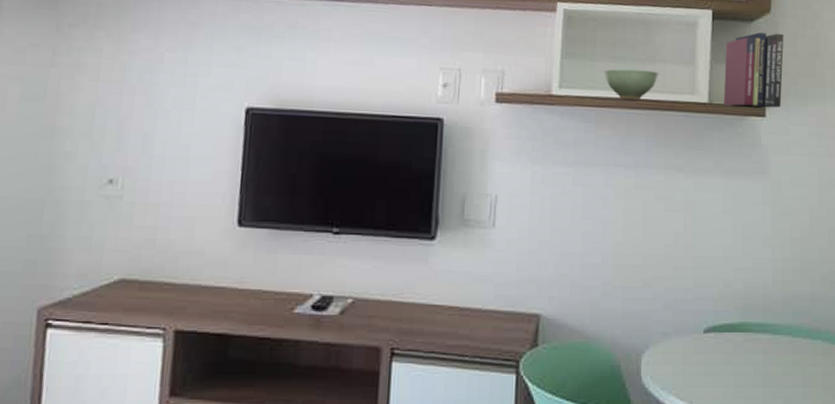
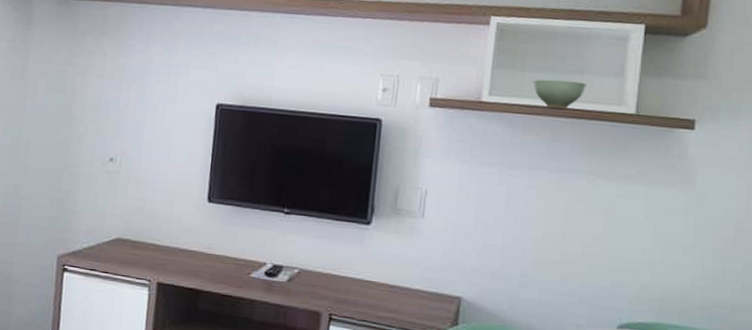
books: present [723,32,784,109] -> none [651,47,719,121]

